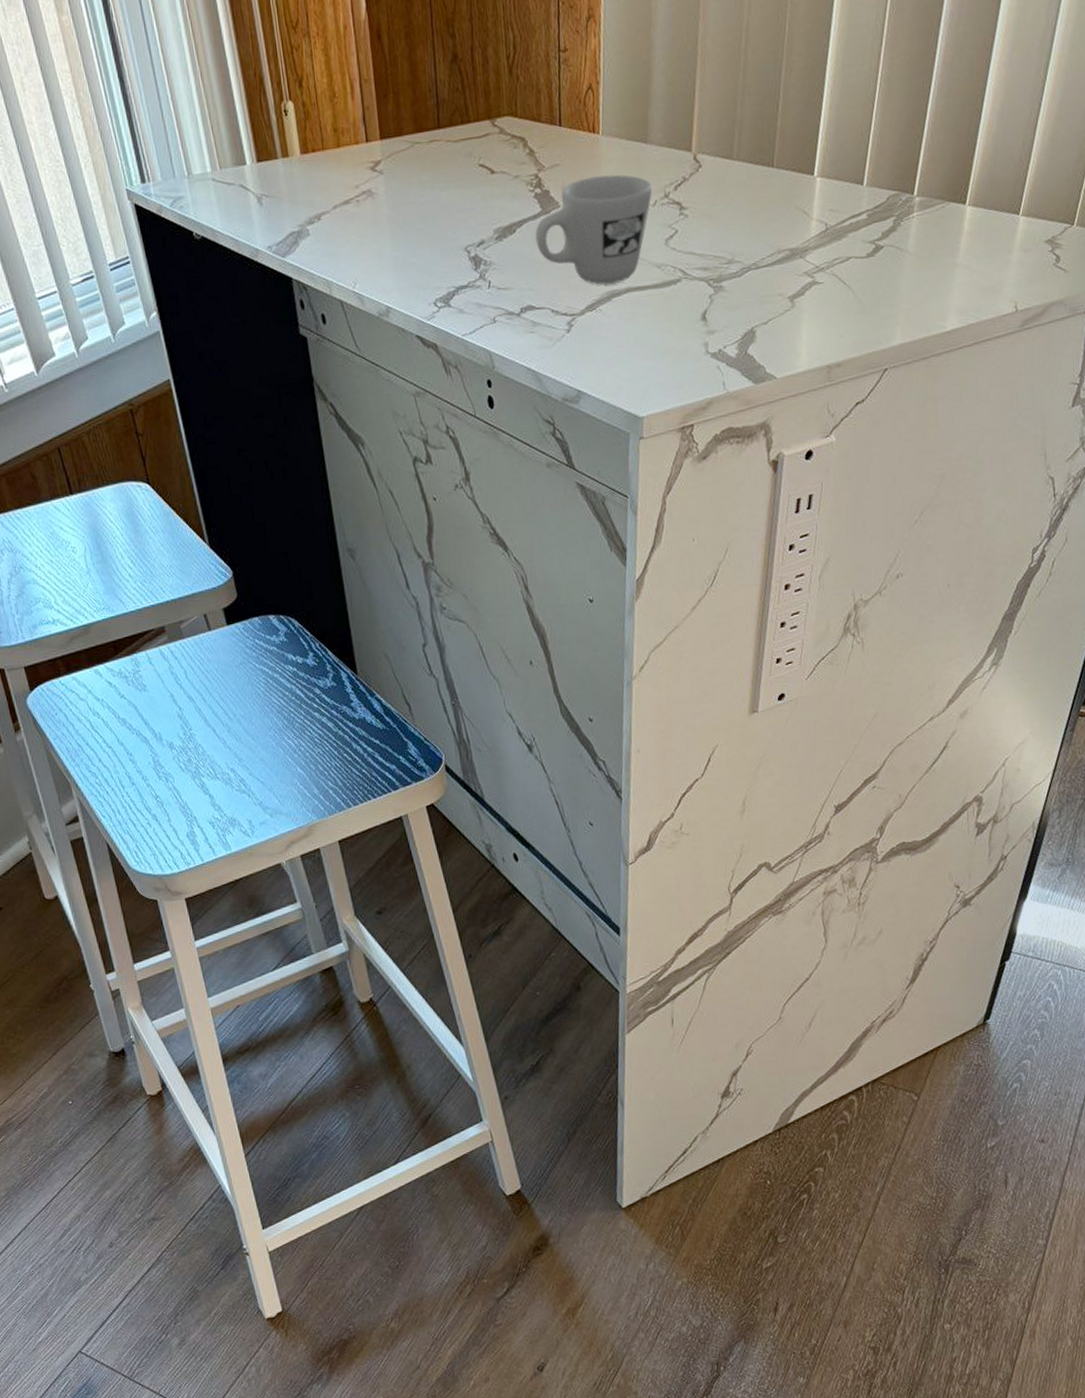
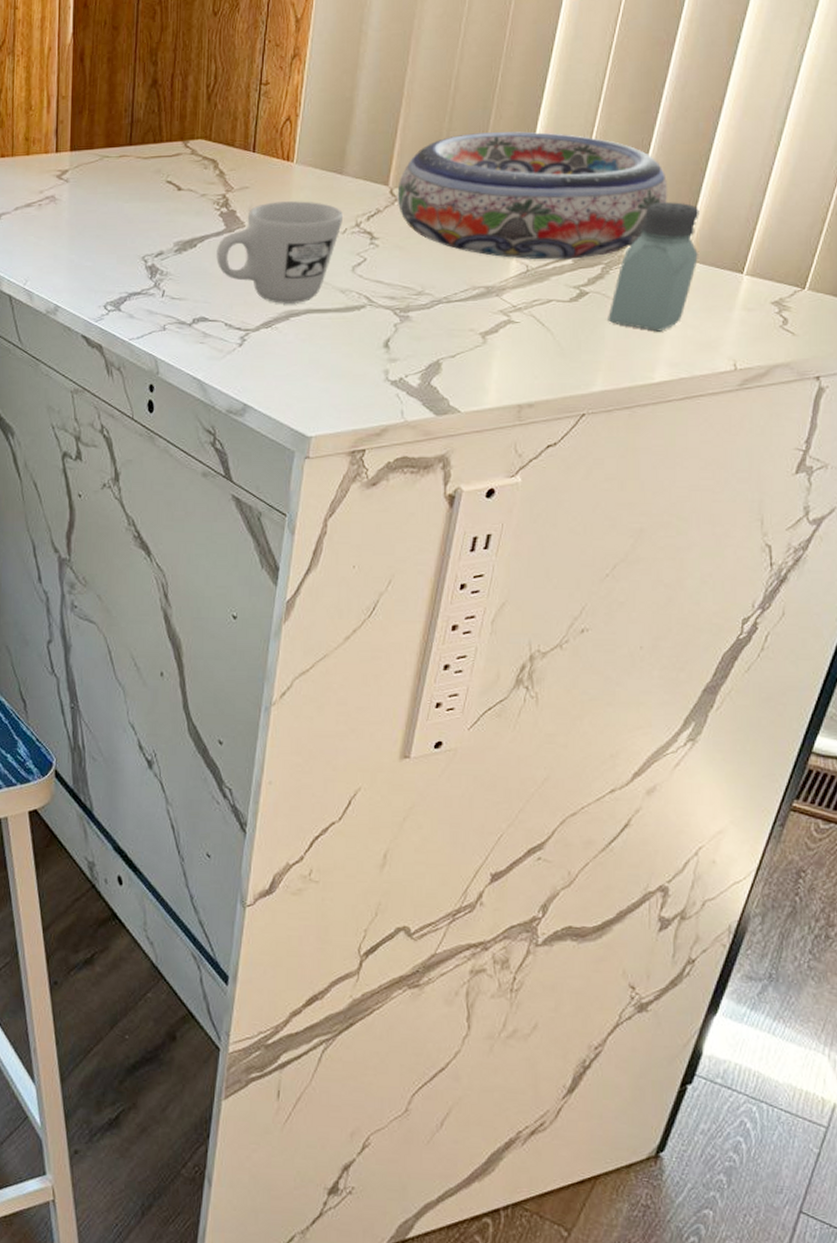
bowl: none [700,83,949,218] -> present [397,131,668,260]
saltshaker: none [902,146,979,280] -> present [608,202,699,332]

